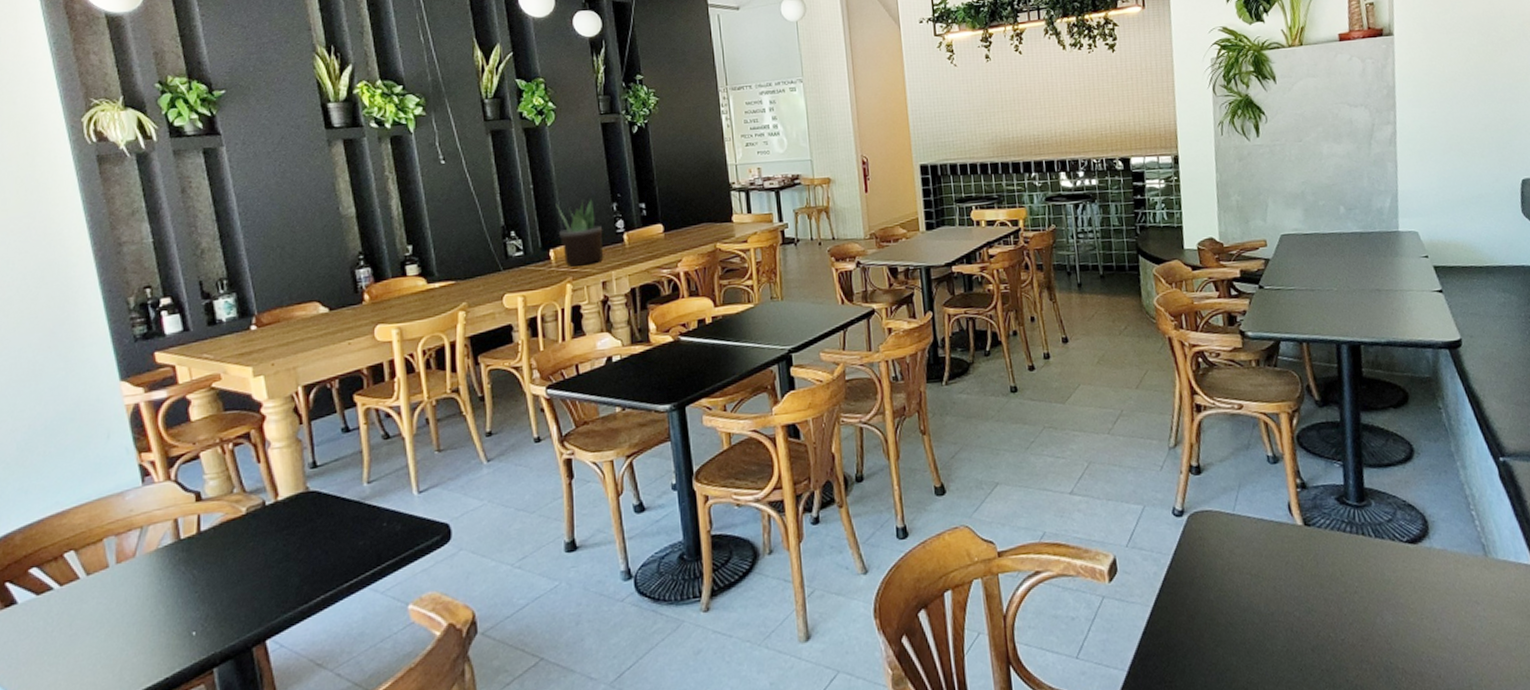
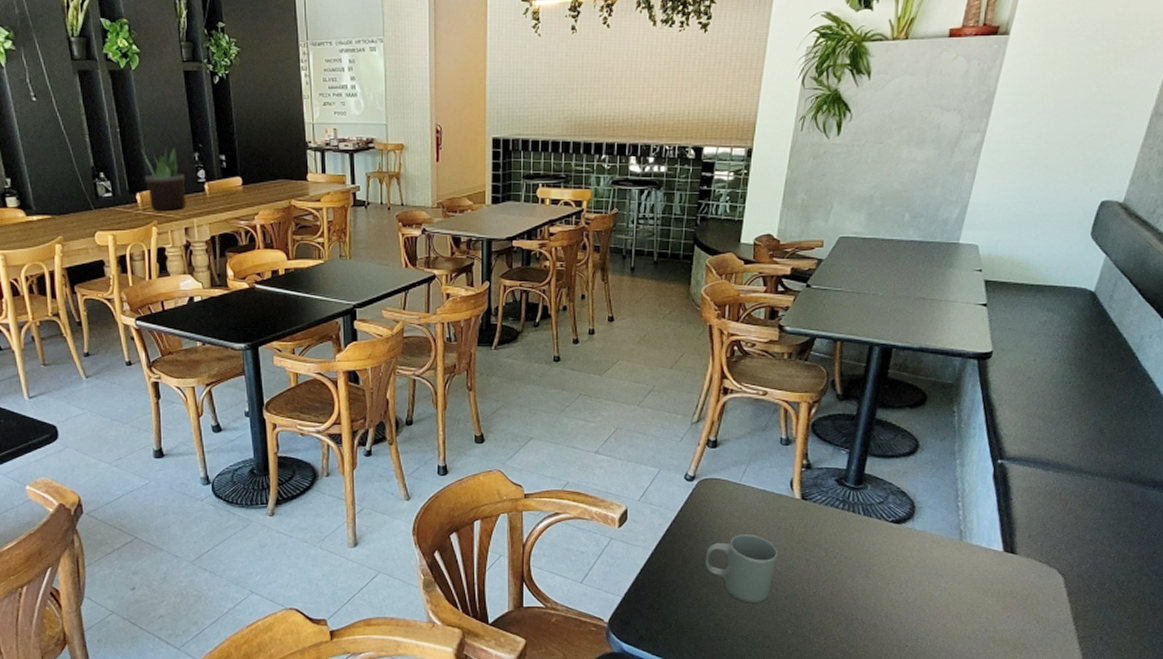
cup: none [1211,574,1294,663] -> present [705,534,778,603]

